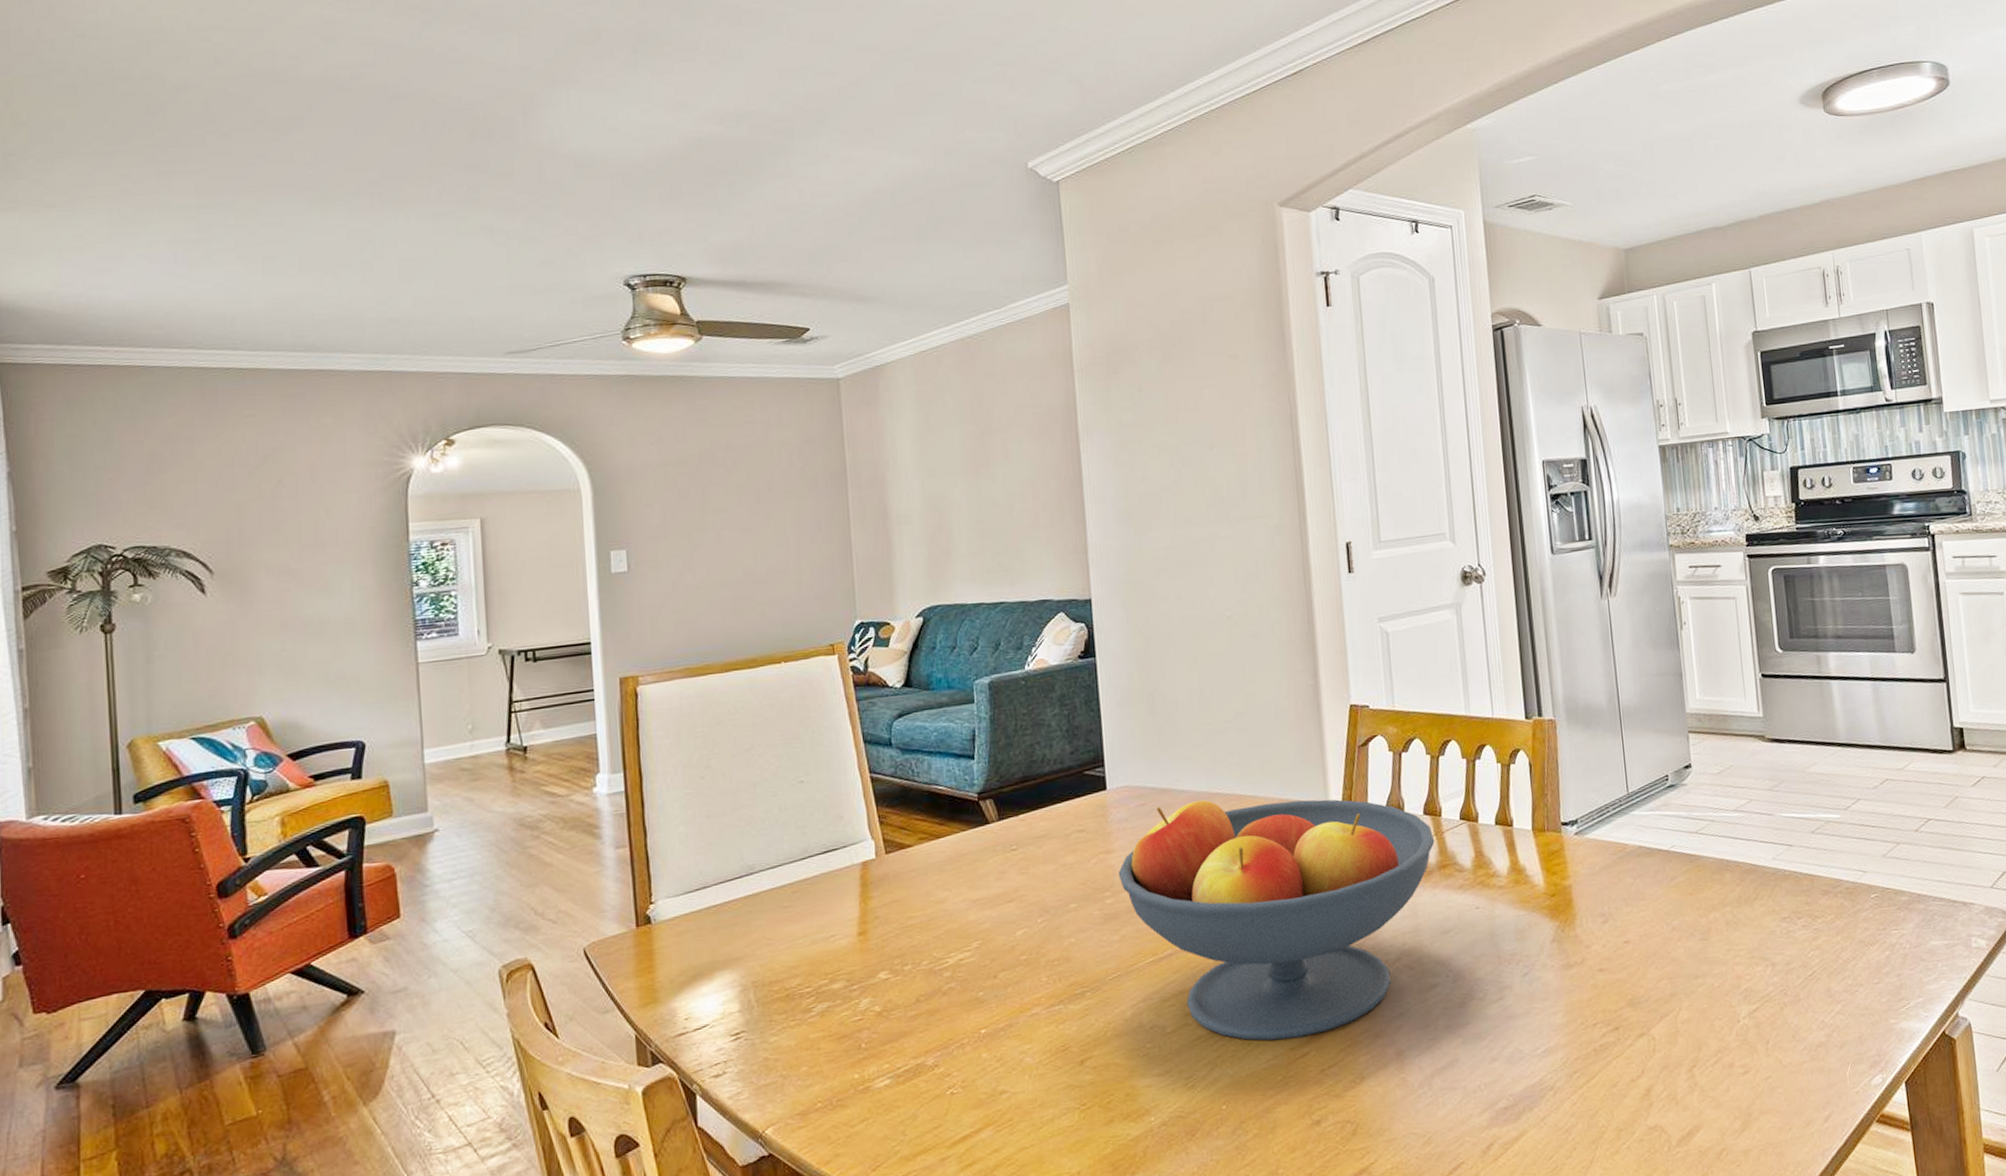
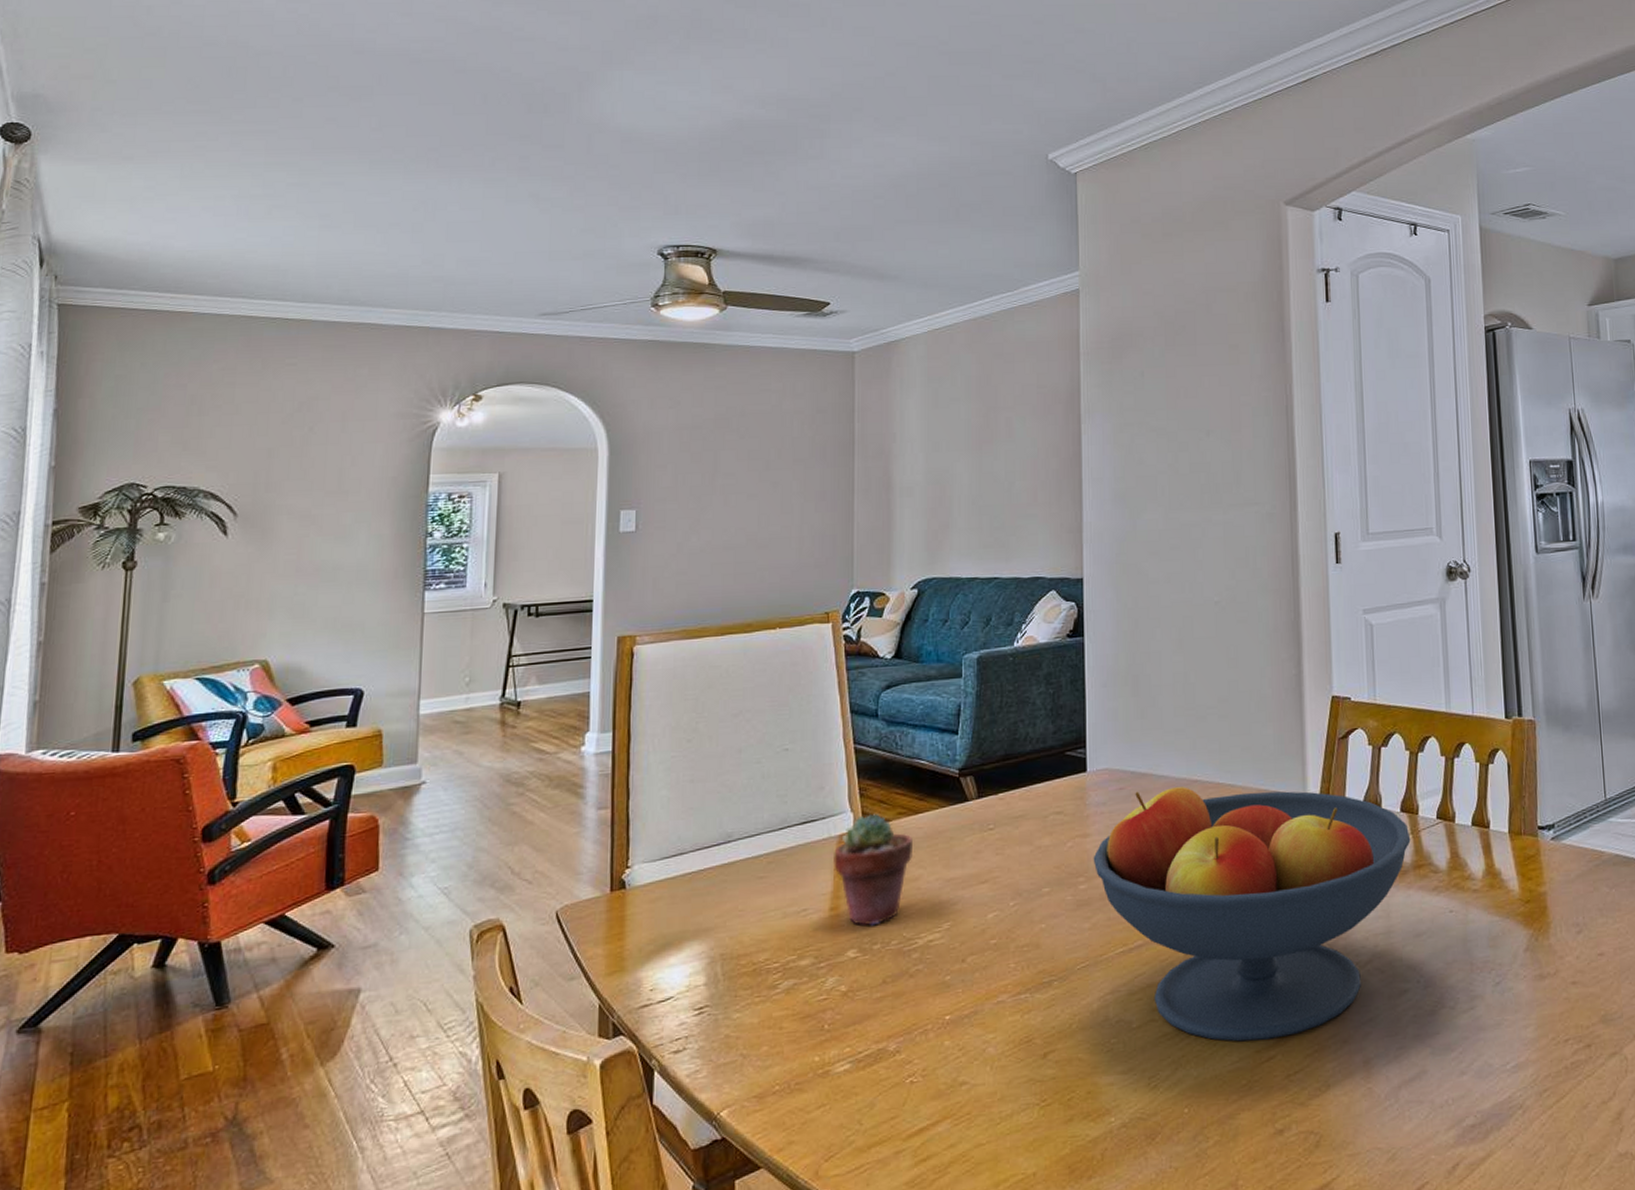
potted succulent: none [858,840,937,949] -> present [834,814,912,927]

